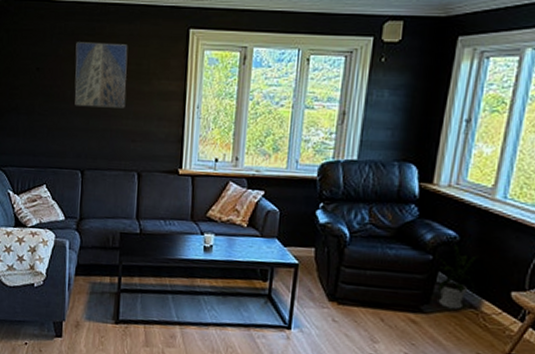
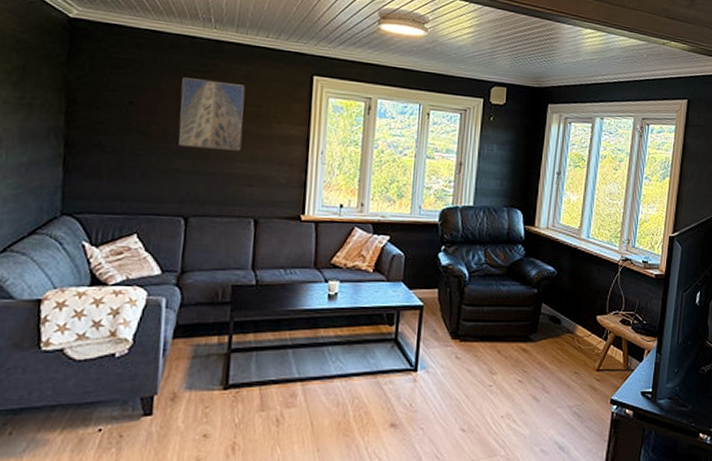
house plant: present [436,241,479,310] -> none [540,275,572,335]

